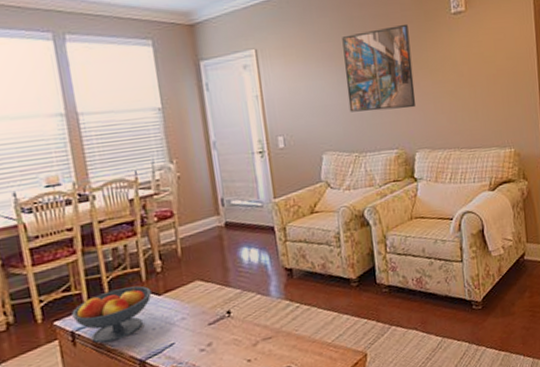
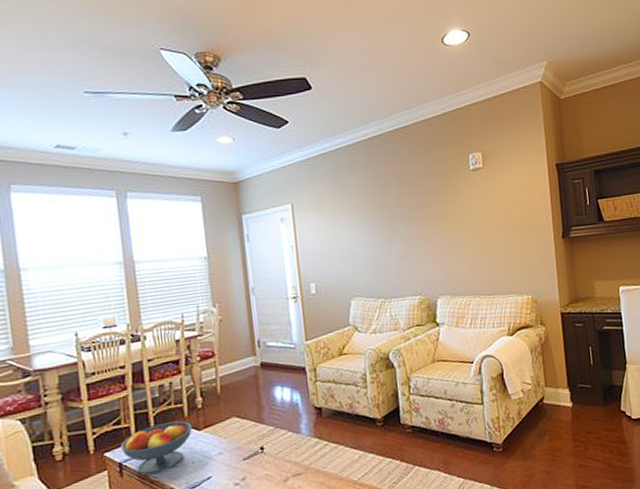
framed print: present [342,23,416,112] -> none [369,179,438,261]

